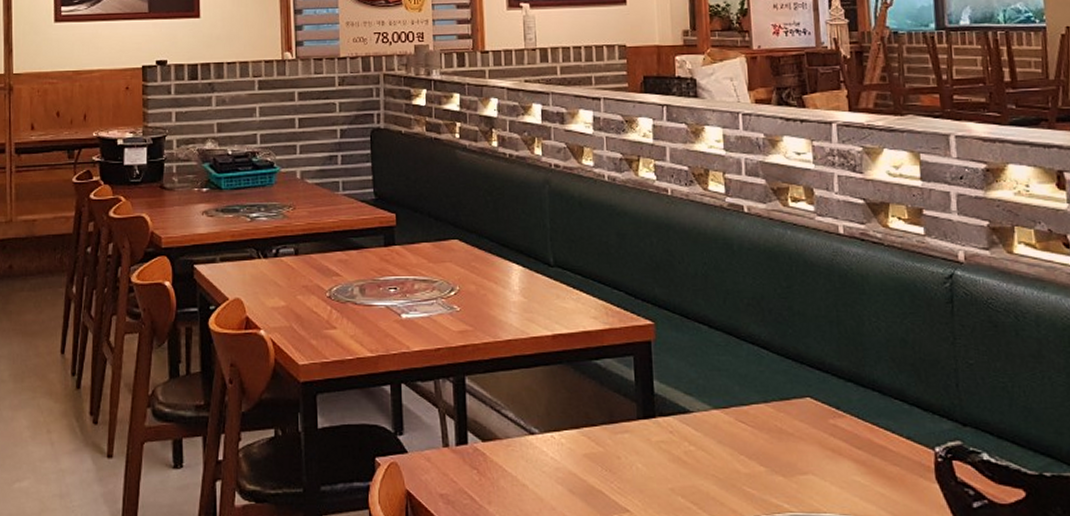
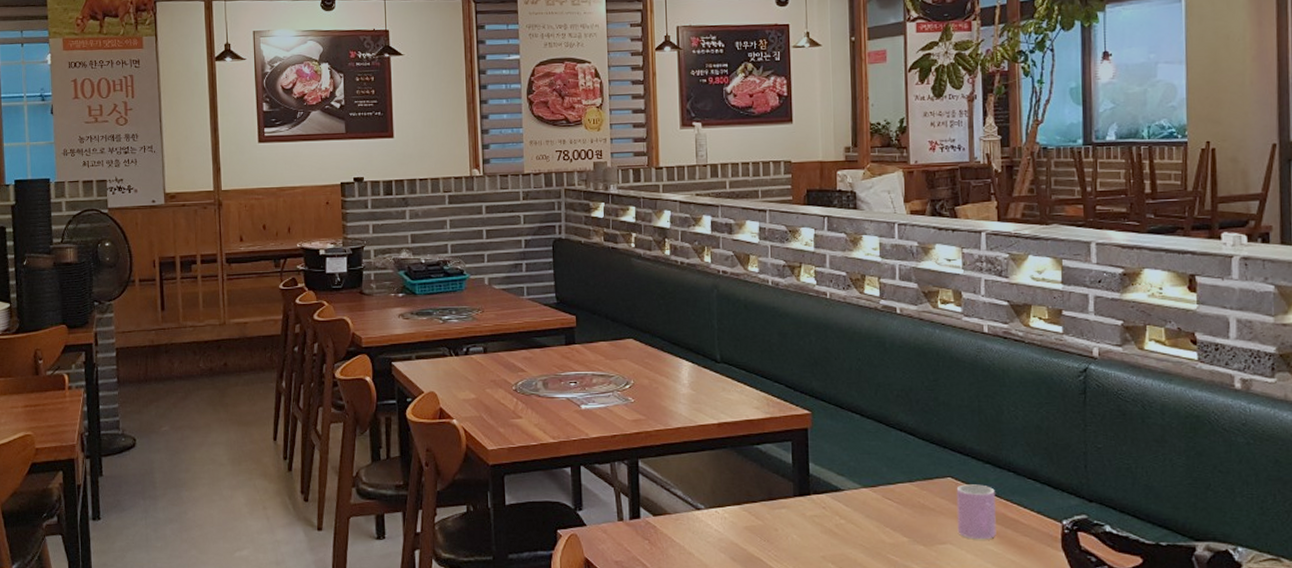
cup: none [816,405,863,470] -> present [956,484,996,540]

